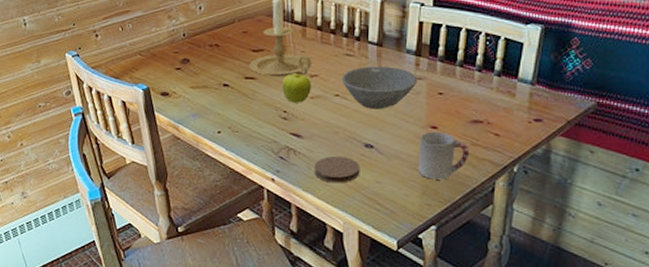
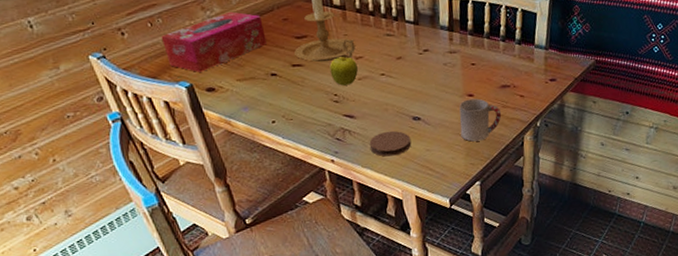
tissue box: none [128,21,224,76] -> present [161,11,267,72]
bowl: present [341,66,418,110] -> none [385,43,453,85]

